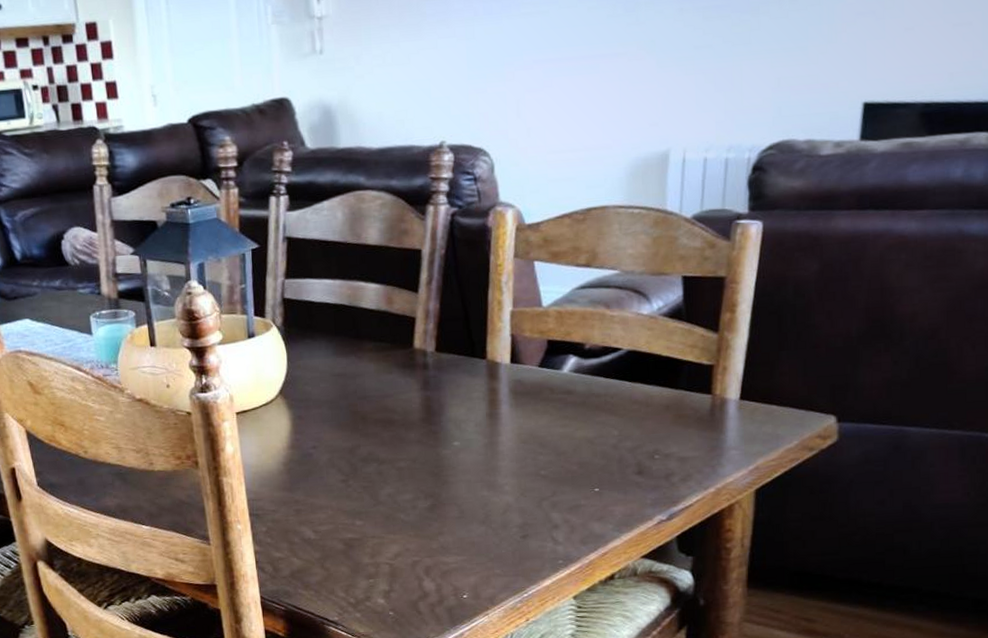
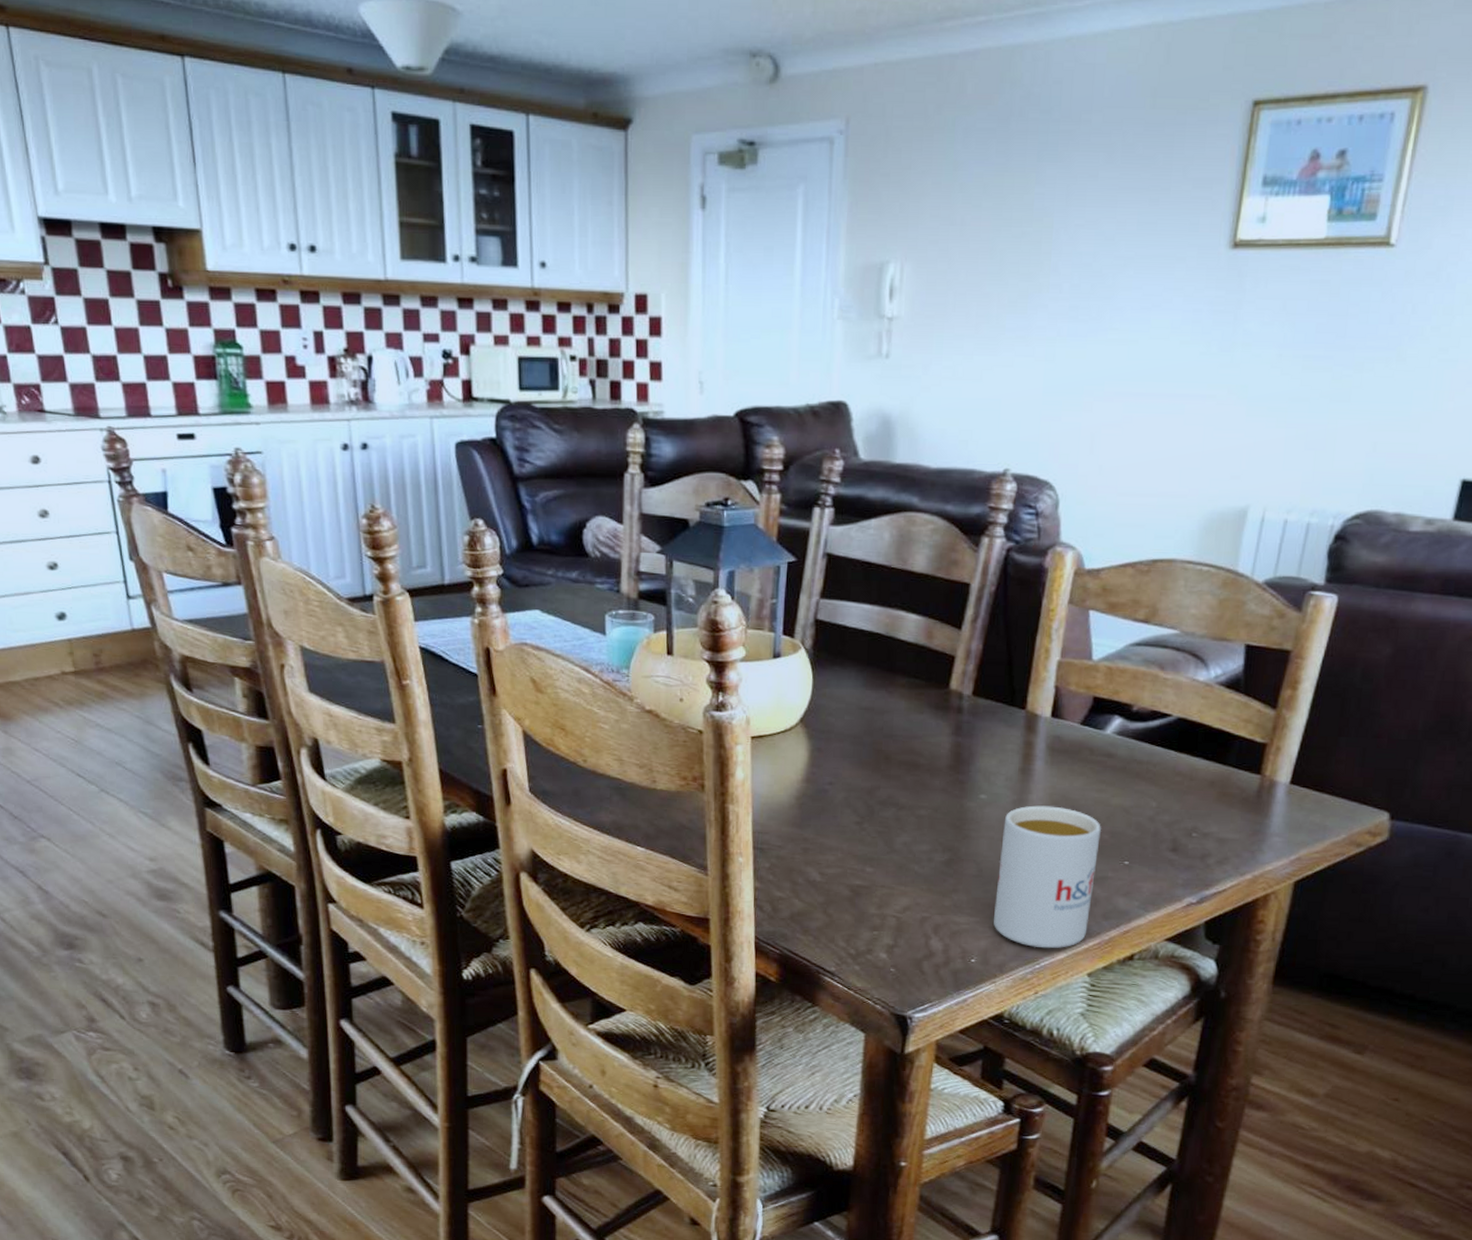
mug: none [478,445,570,578] -> present [994,805,1101,949]

